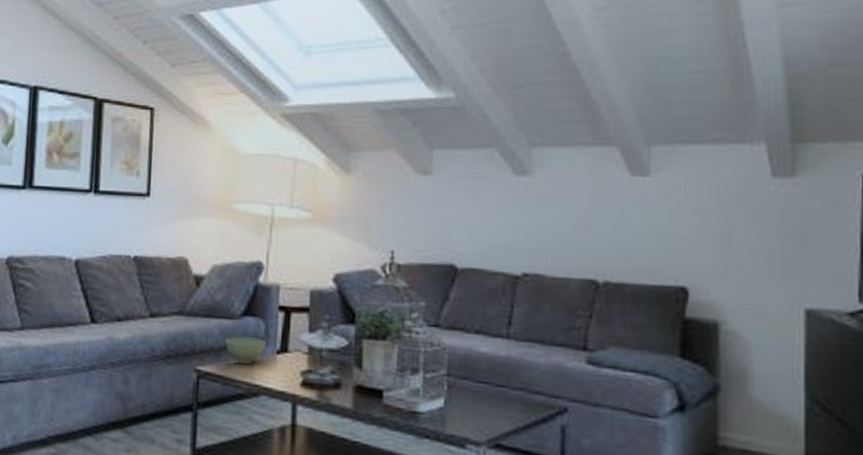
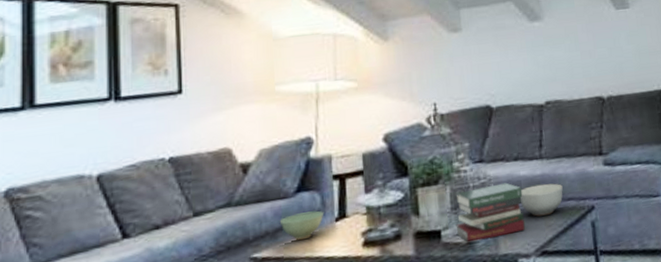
books: none [399,354,481,415] -> present [456,182,525,244]
bowl: none [477,366,530,404] -> present [520,183,563,217]

